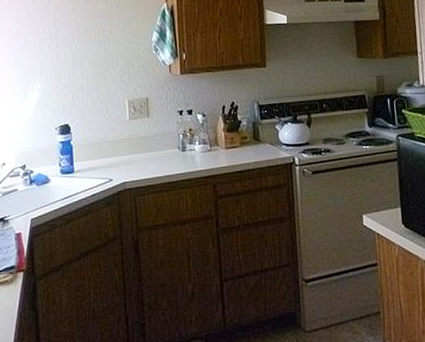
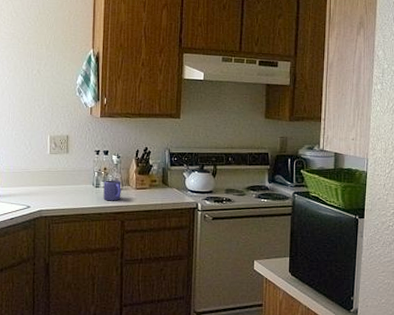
mug: none [190,141,210,165] -> present [103,180,122,201]

